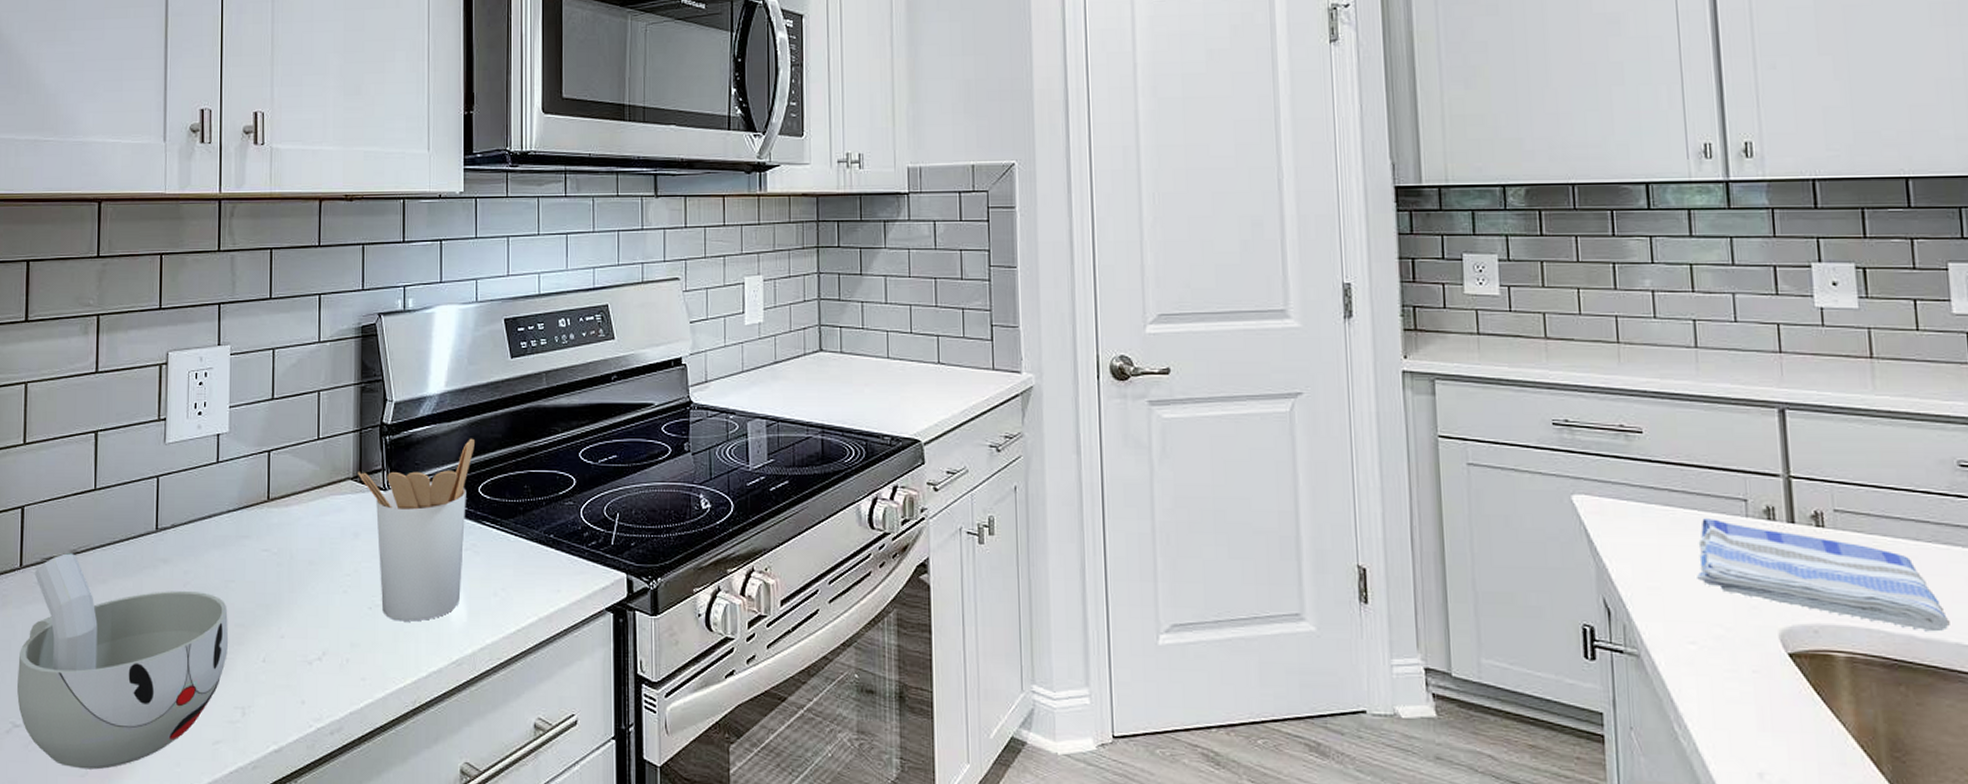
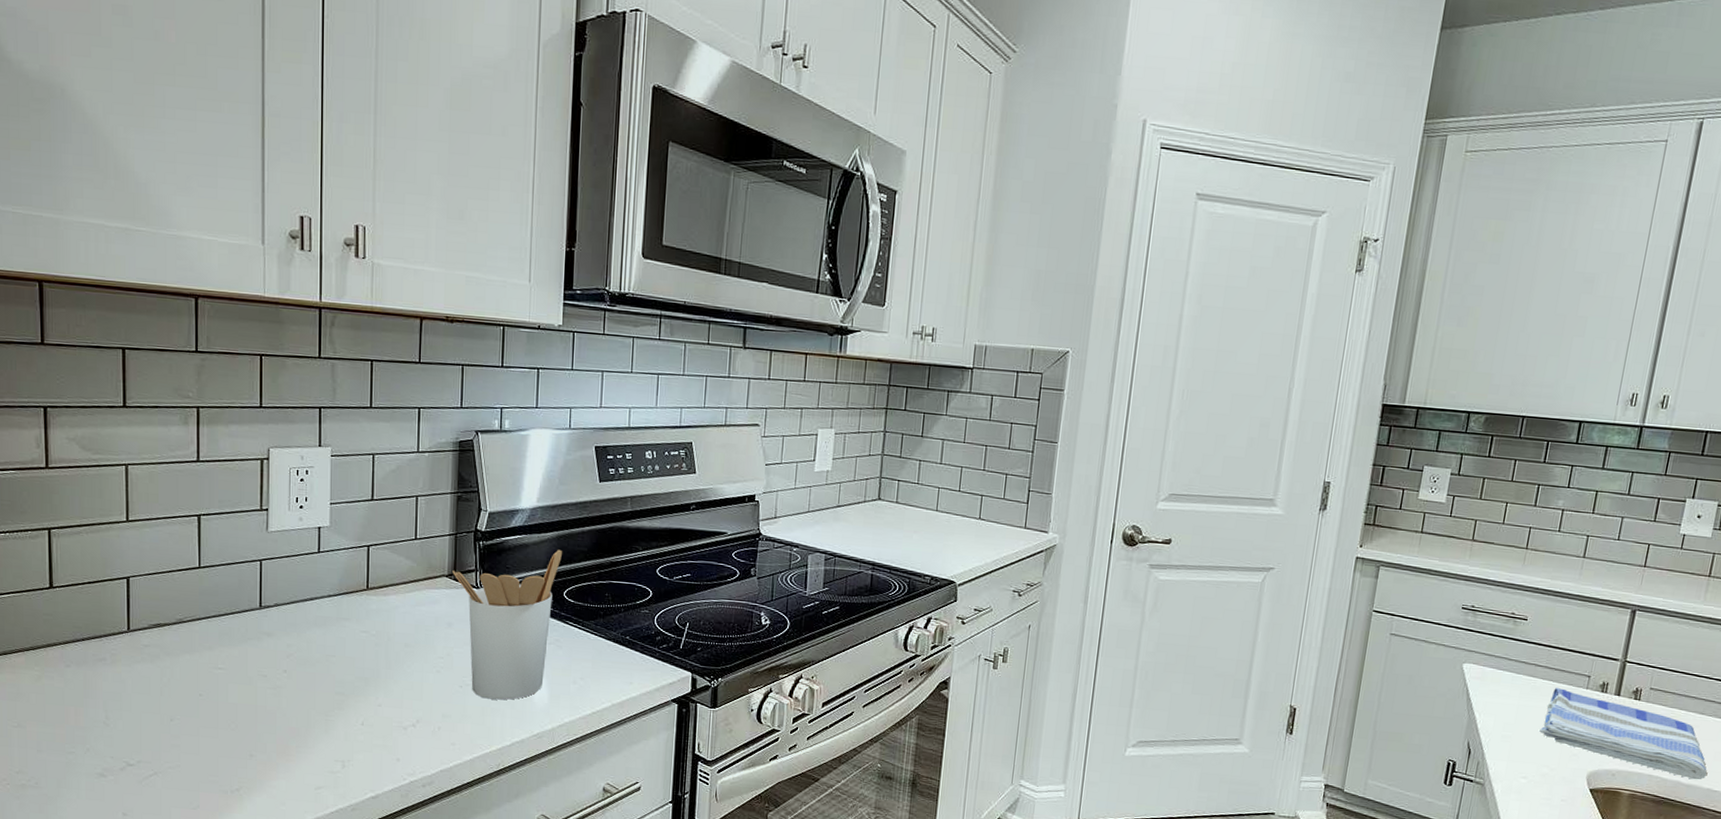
cup: present [17,553,228,770] -> none [129,621,329,804]

